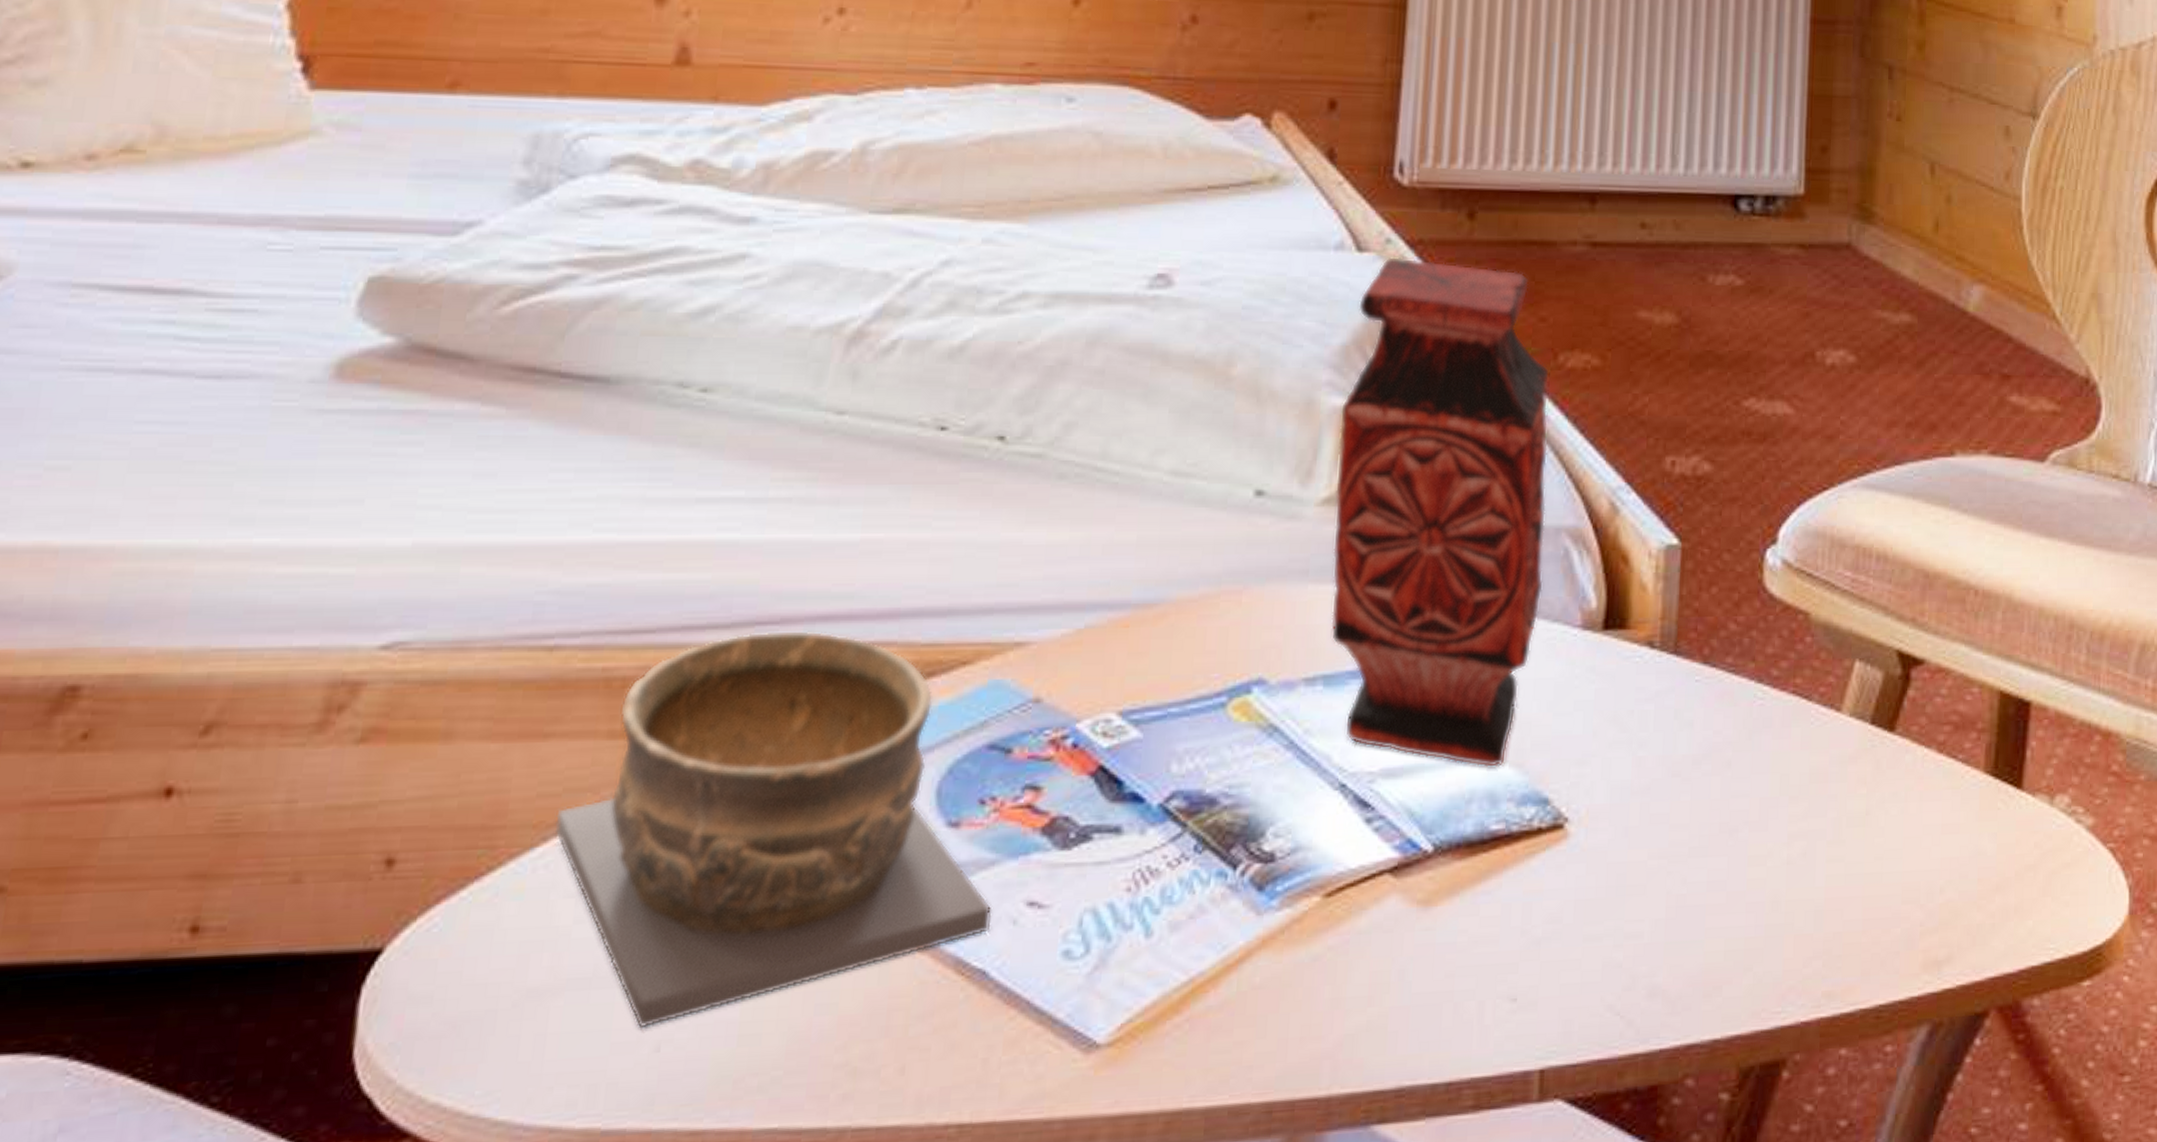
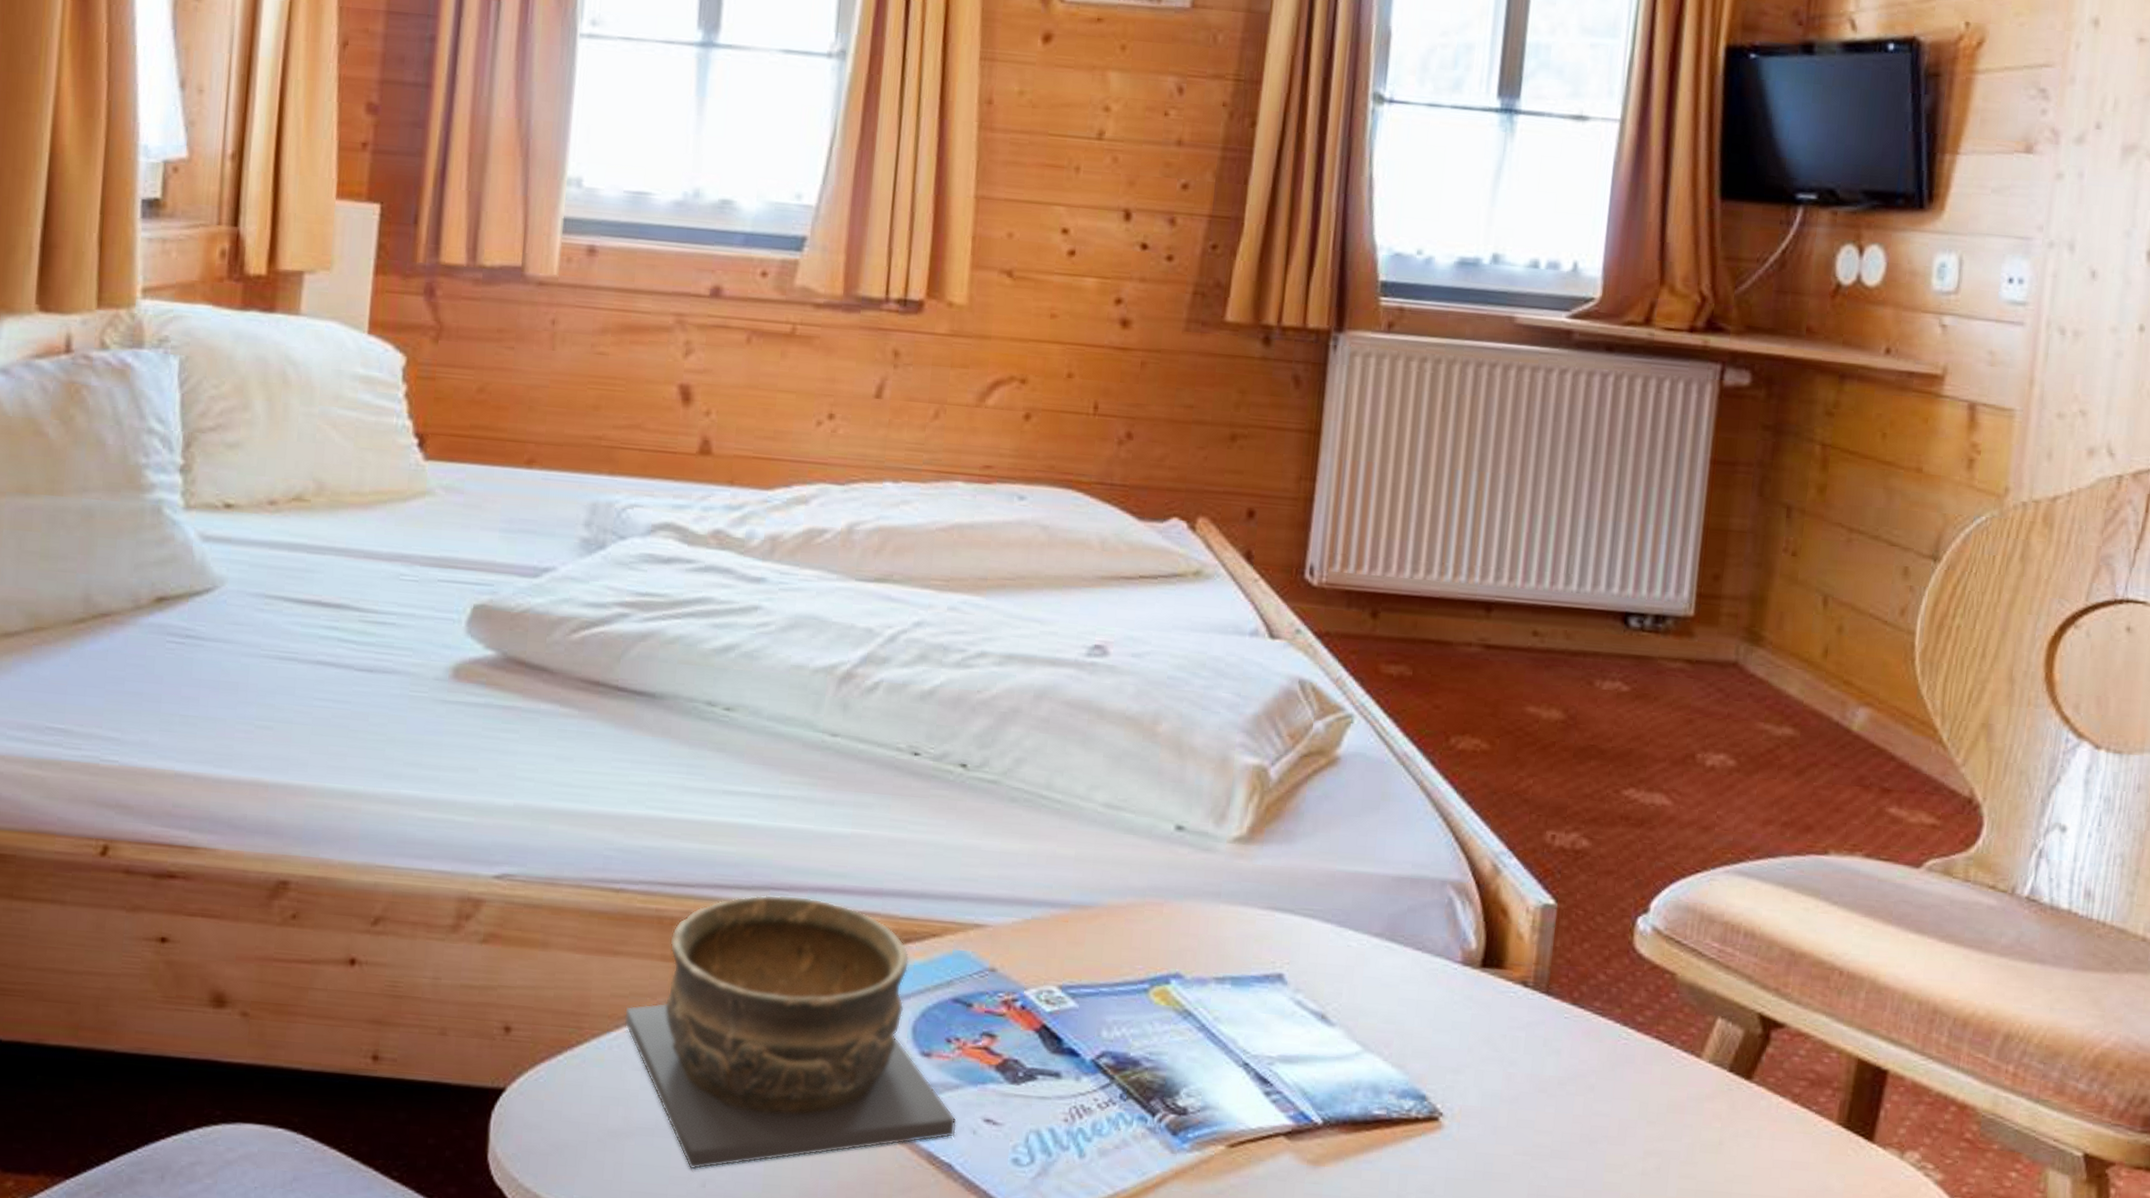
vase: present [1330,257,1550,769] -> none [1238,645,1442,1066]

